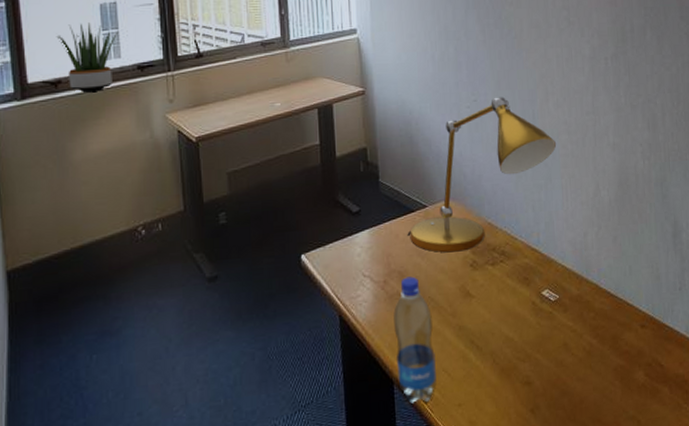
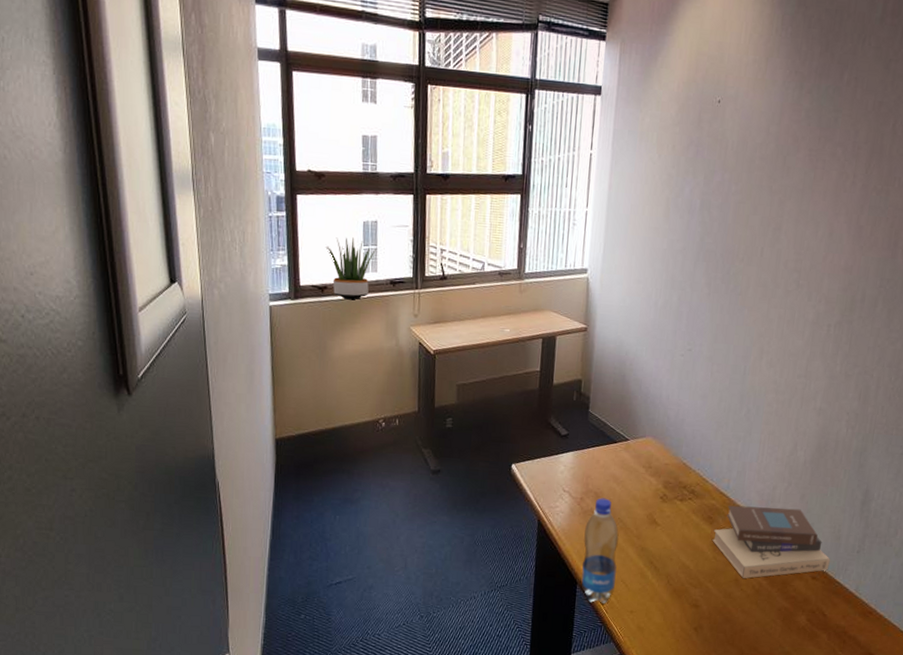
desk lamp: present [407,97,557,253] -> none [607,349,763,484]
books: none [532,253,656,341] -> present [712,505,830,579]

